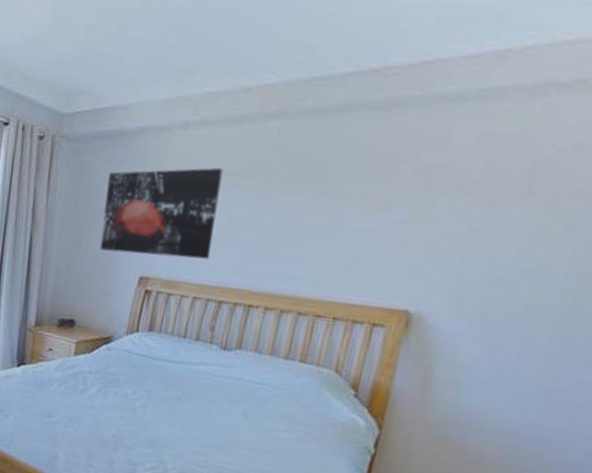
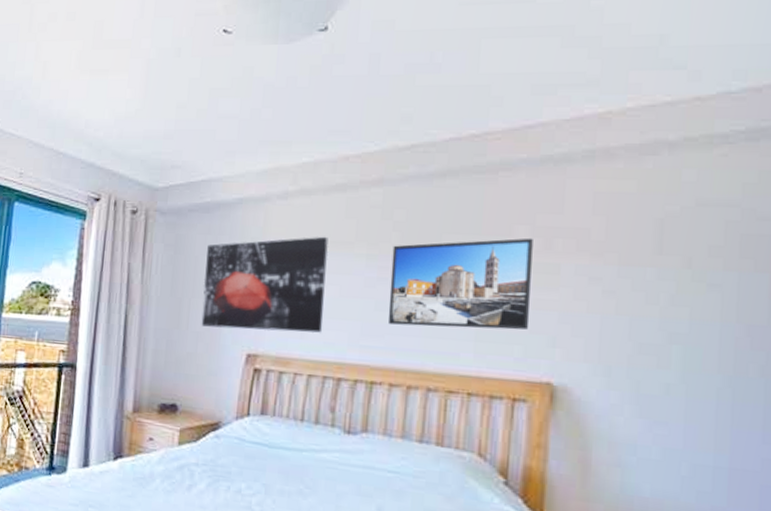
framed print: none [270,175,414,262] -> present [387,237,533,330]

